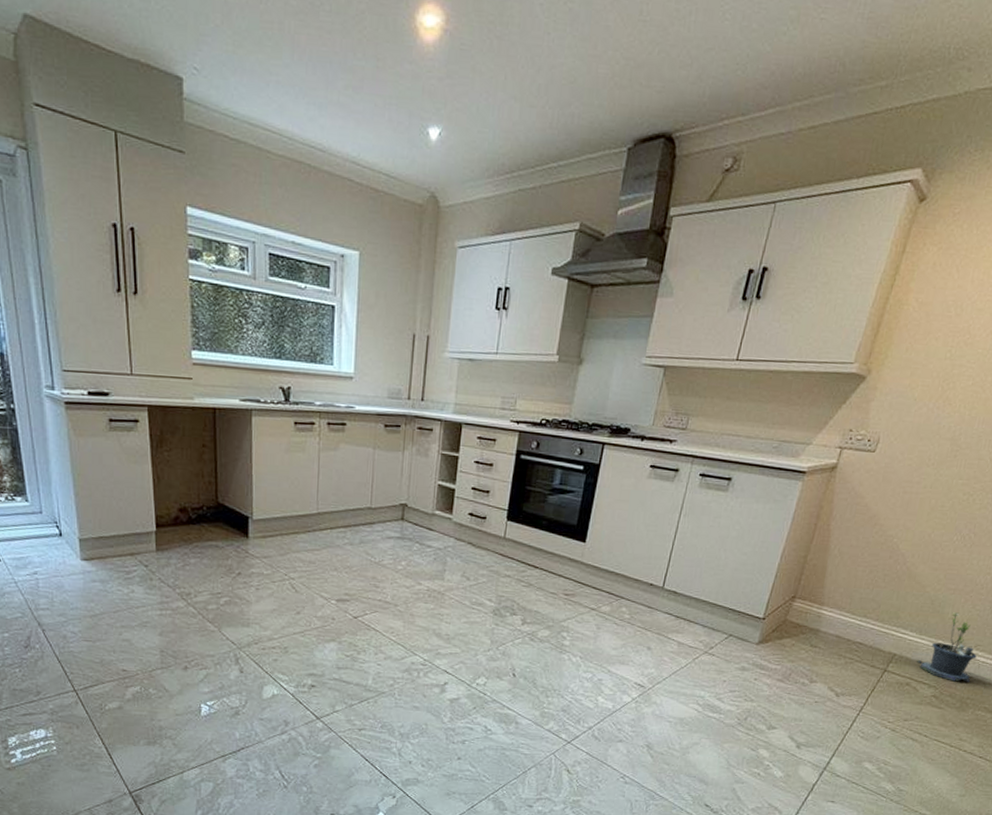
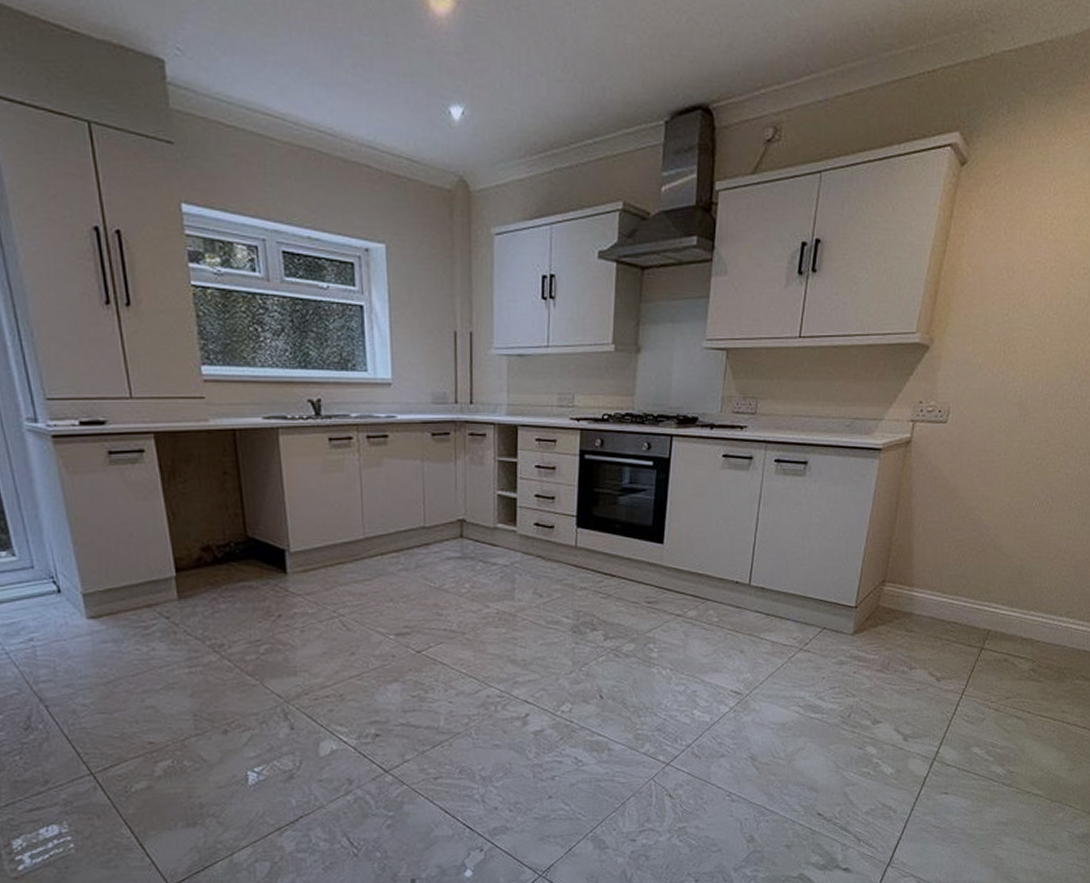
potted plant: present [917,612,977,683] -> none [1012,581,1068,653]

